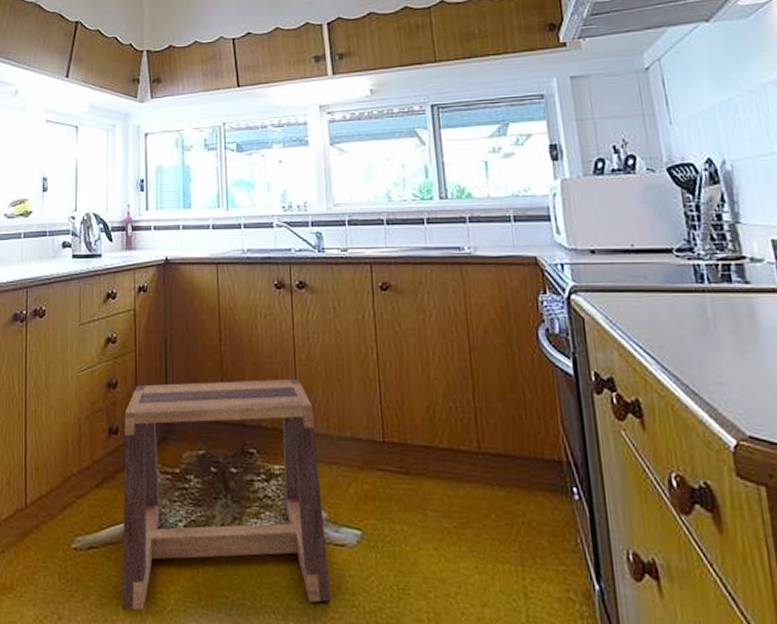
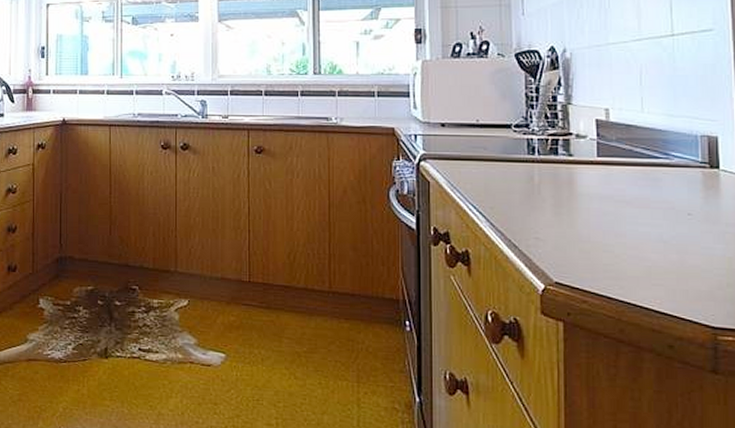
stool: present [121,378,331,610] -> none [16,227,196,416]

